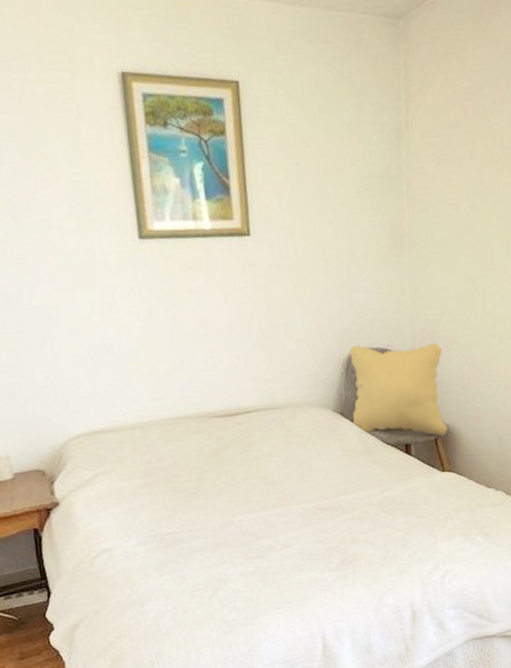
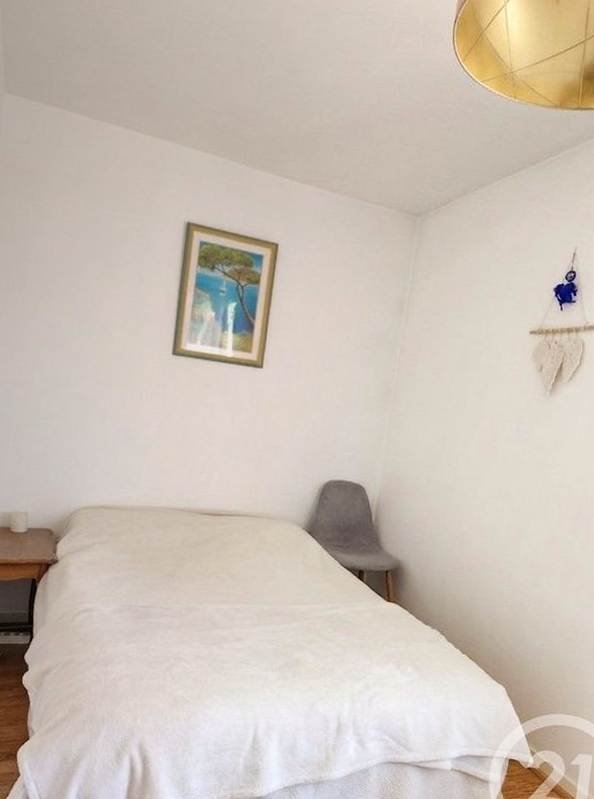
cushion: present [349,343,447,436] -> none [316,475,406,570]

